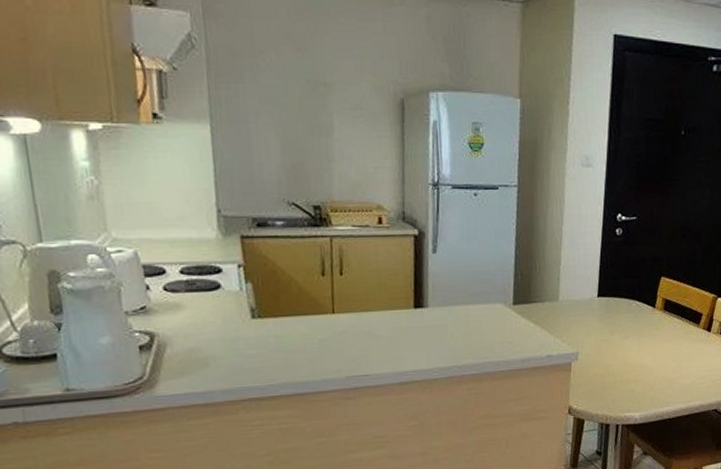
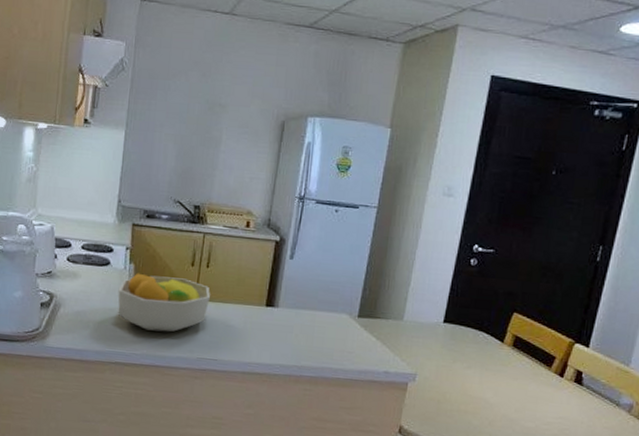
fruit bowl: none [237,291,350,356] -> present [118,273,210,332]

